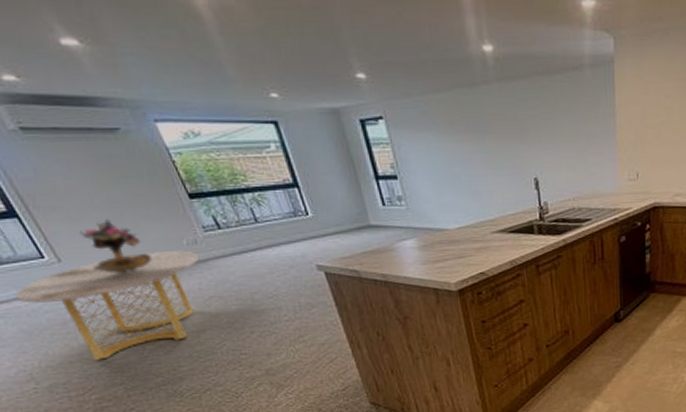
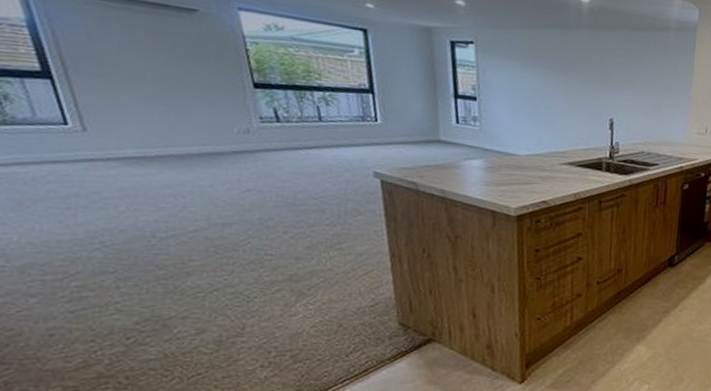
dining table: present [14,250,200,360] -> none [16,135,248,243]
bouquet: present [79,219,152,273] -> none [118,95,193,153]

